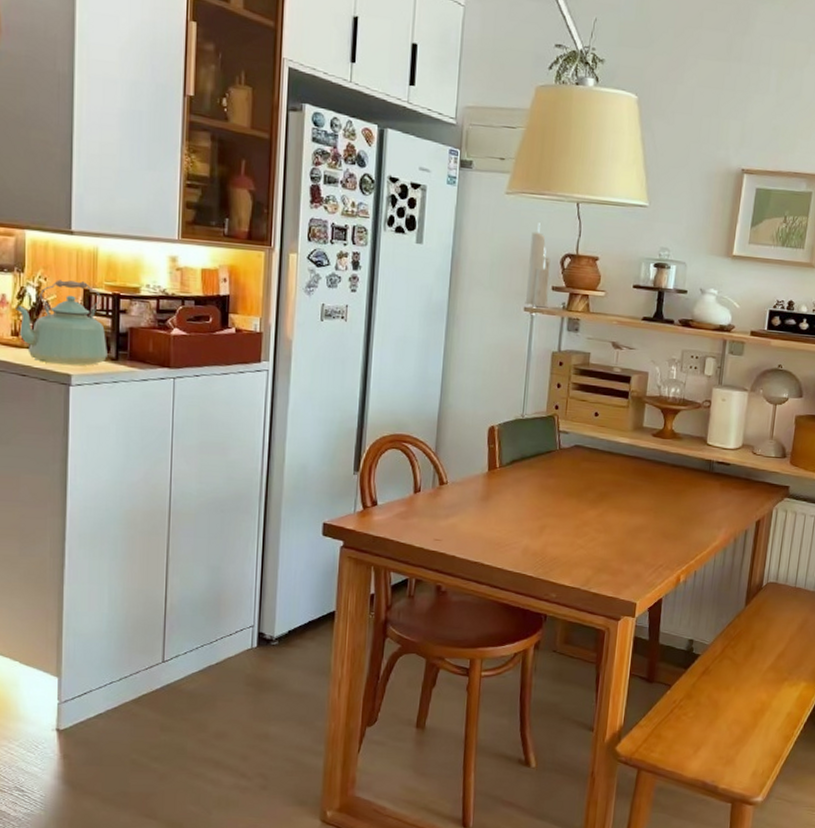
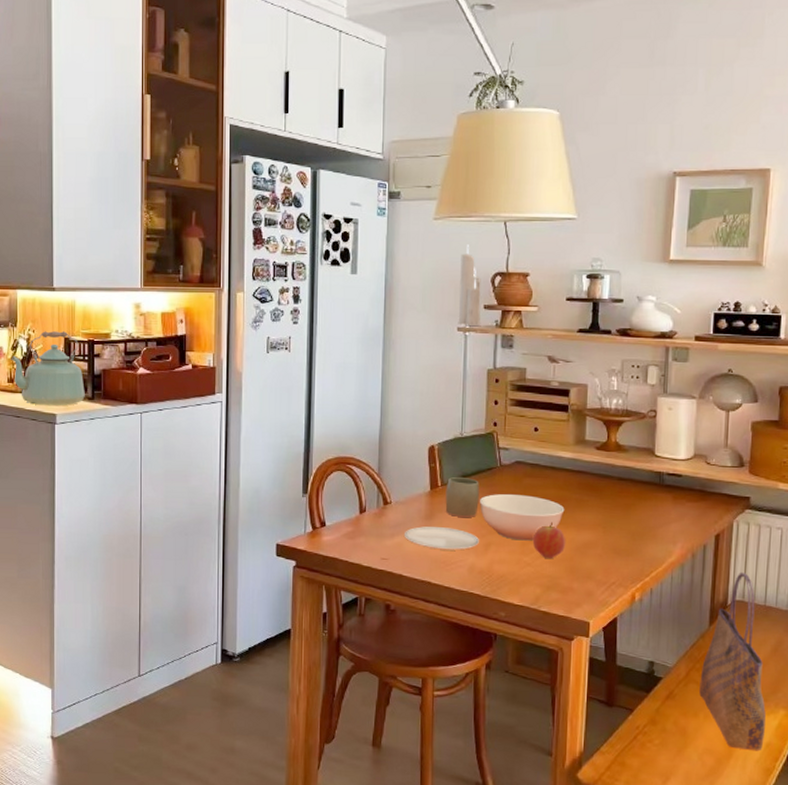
plate: none [458,508,534,533] -> present [403,526,479,551]
mug: none [502,458,538,500] -> present [445,476,480,518]
bowl: none [536,477,620,524] -> present [479,494,565,541]
fruit: none [586,505,619,541] -> present [532,522,566,558]
tote bag: none [732,555,790,720] -> present [699,571,766,751]

